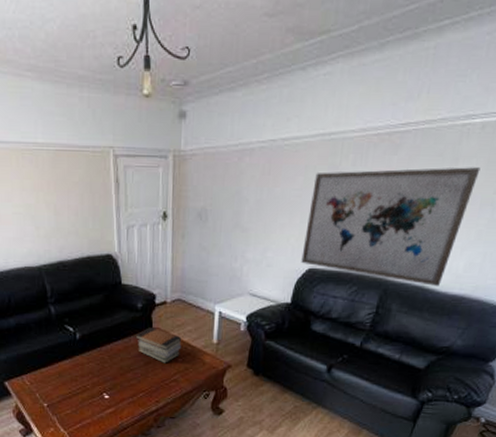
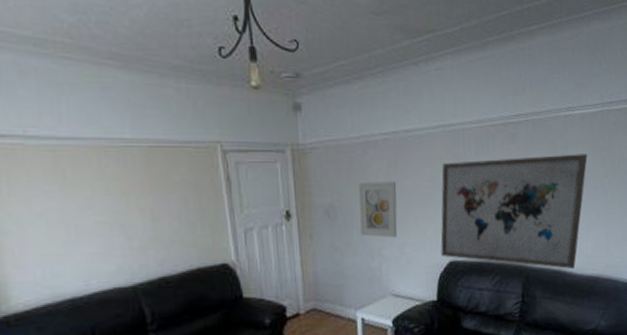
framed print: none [227,188,268,242] -> present [359,181,398,238]

